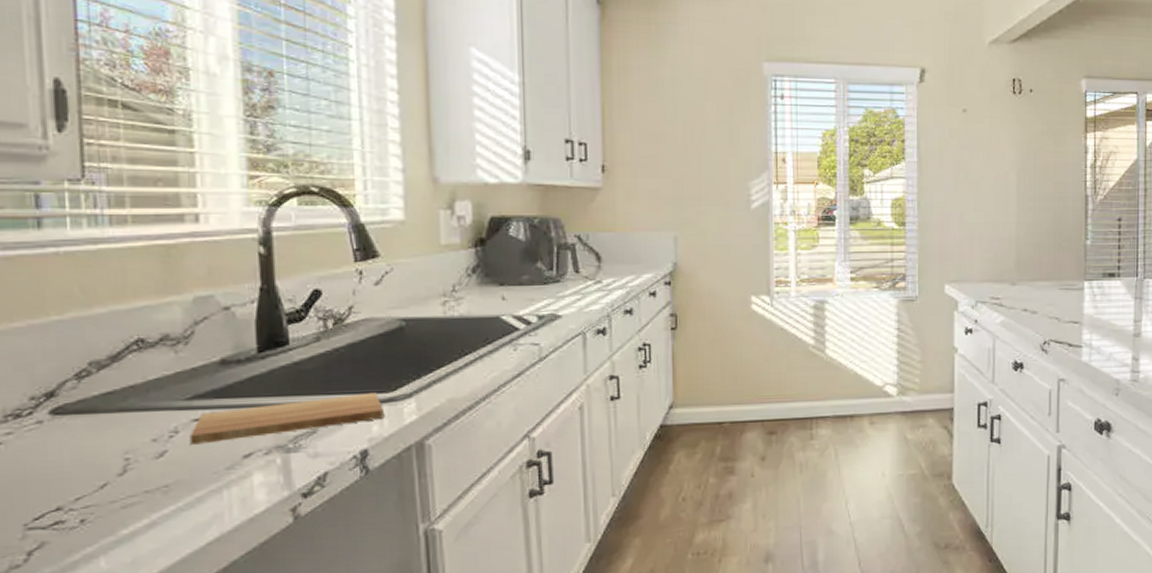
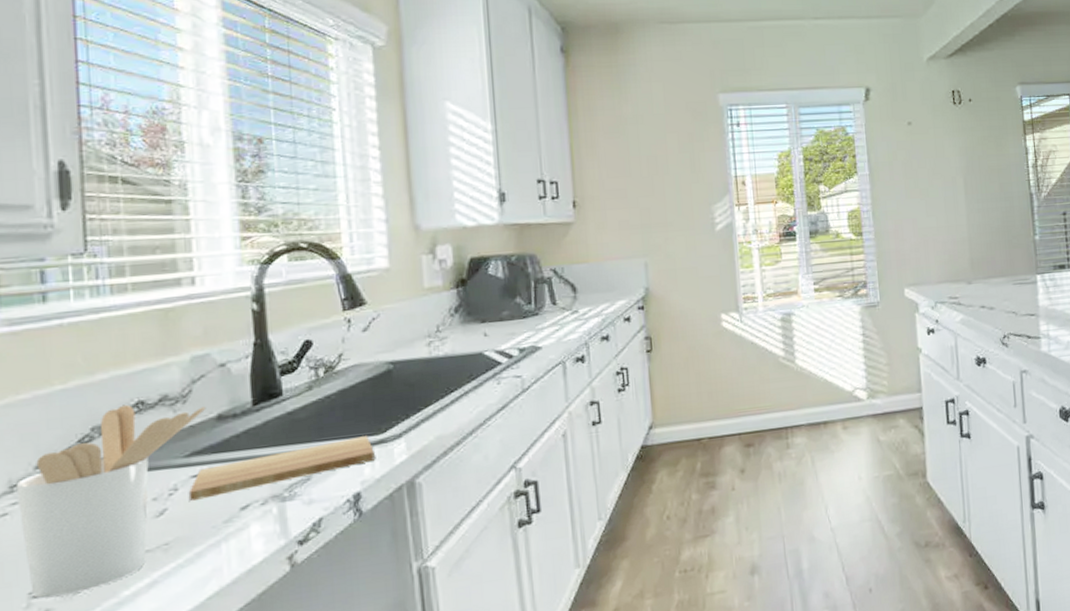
utensil holder: none [10,341,209,531] -> present [15,404,206,599]

